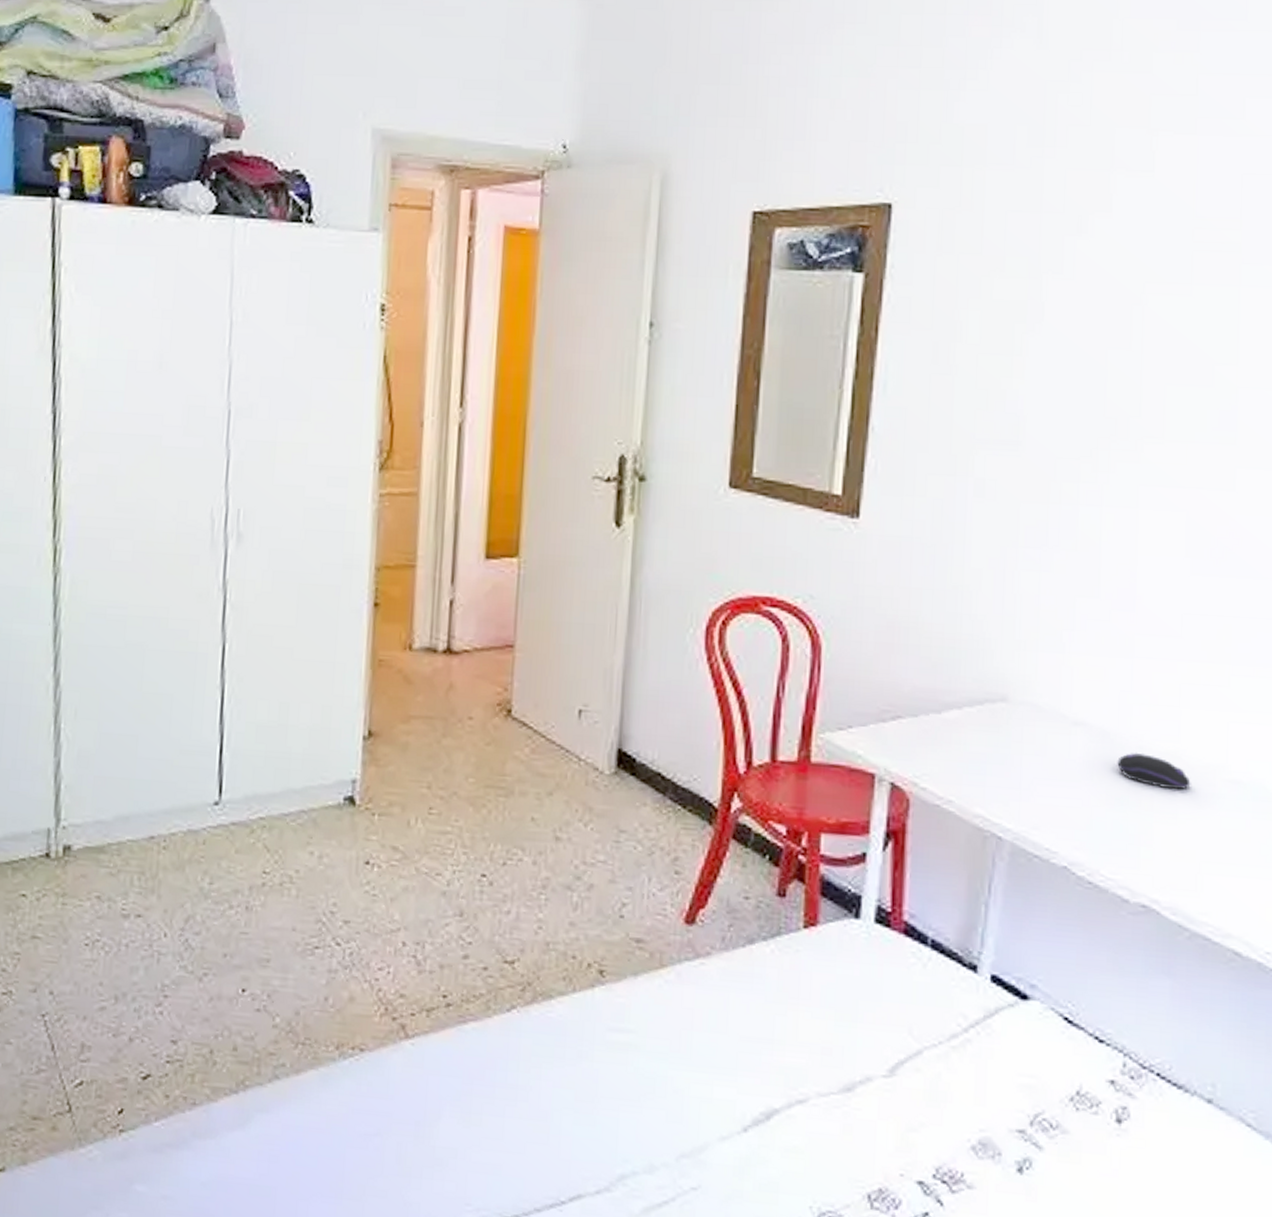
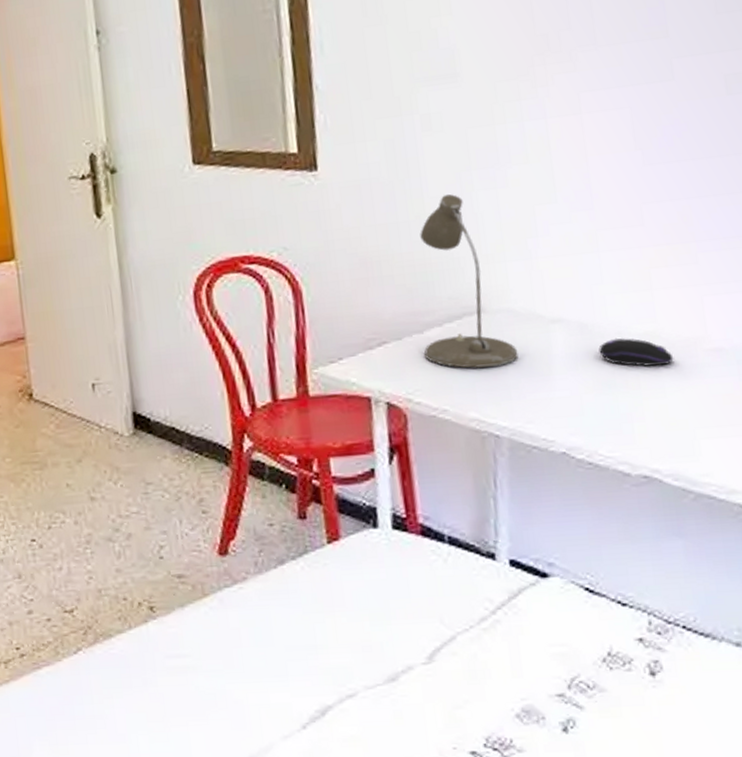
desk lamp: none [939,569,1035,762] -> present [420,194,518,368]

